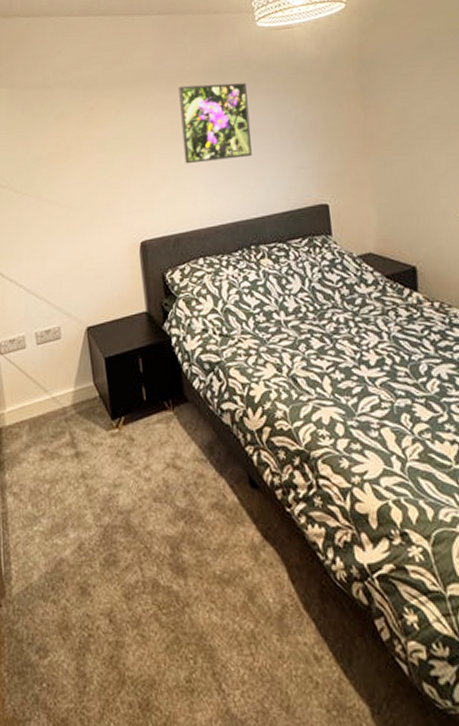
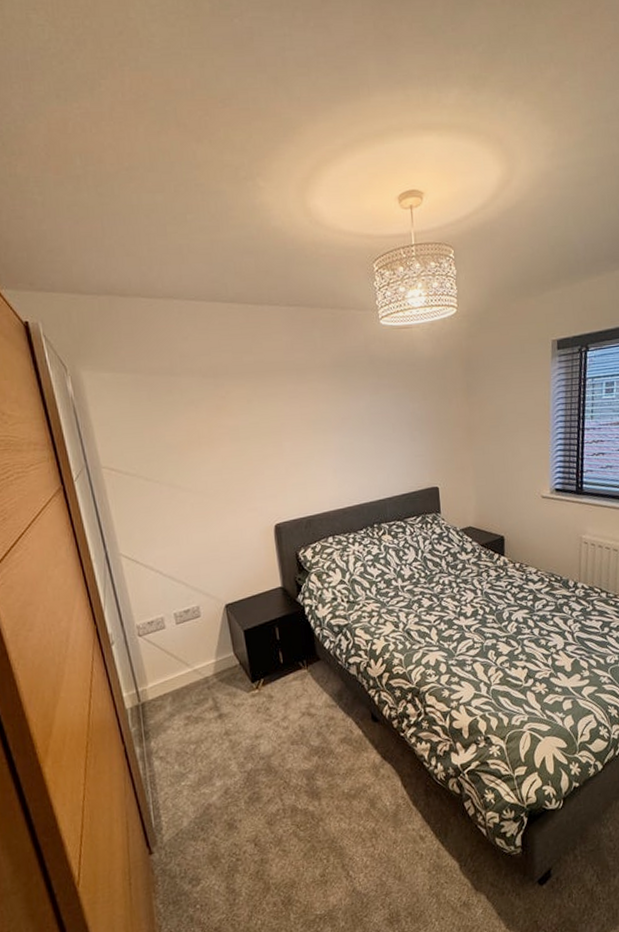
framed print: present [179,83,252,164] -> none [308,377,375,452]

